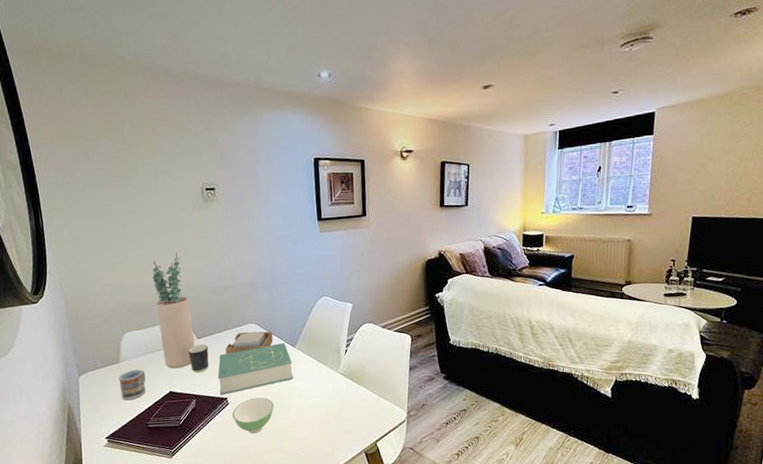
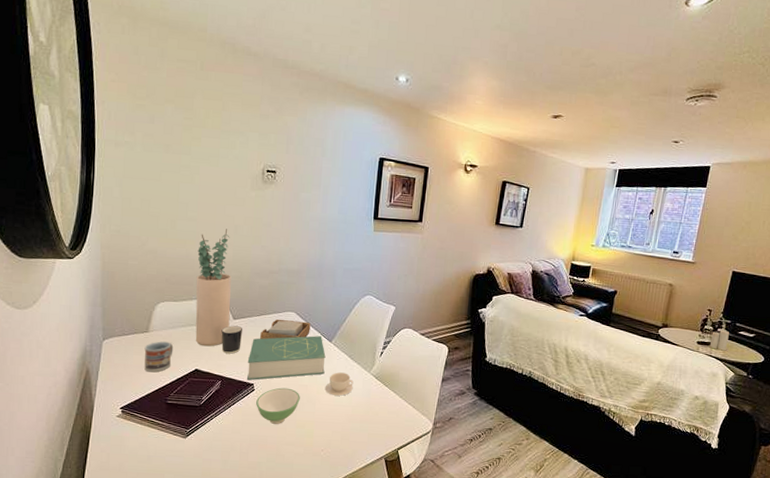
teacup: none [296,375,324,398] -> present [325,372,354,396]
candle: none [676,278,697,300] -> present [708,330,729,351]

